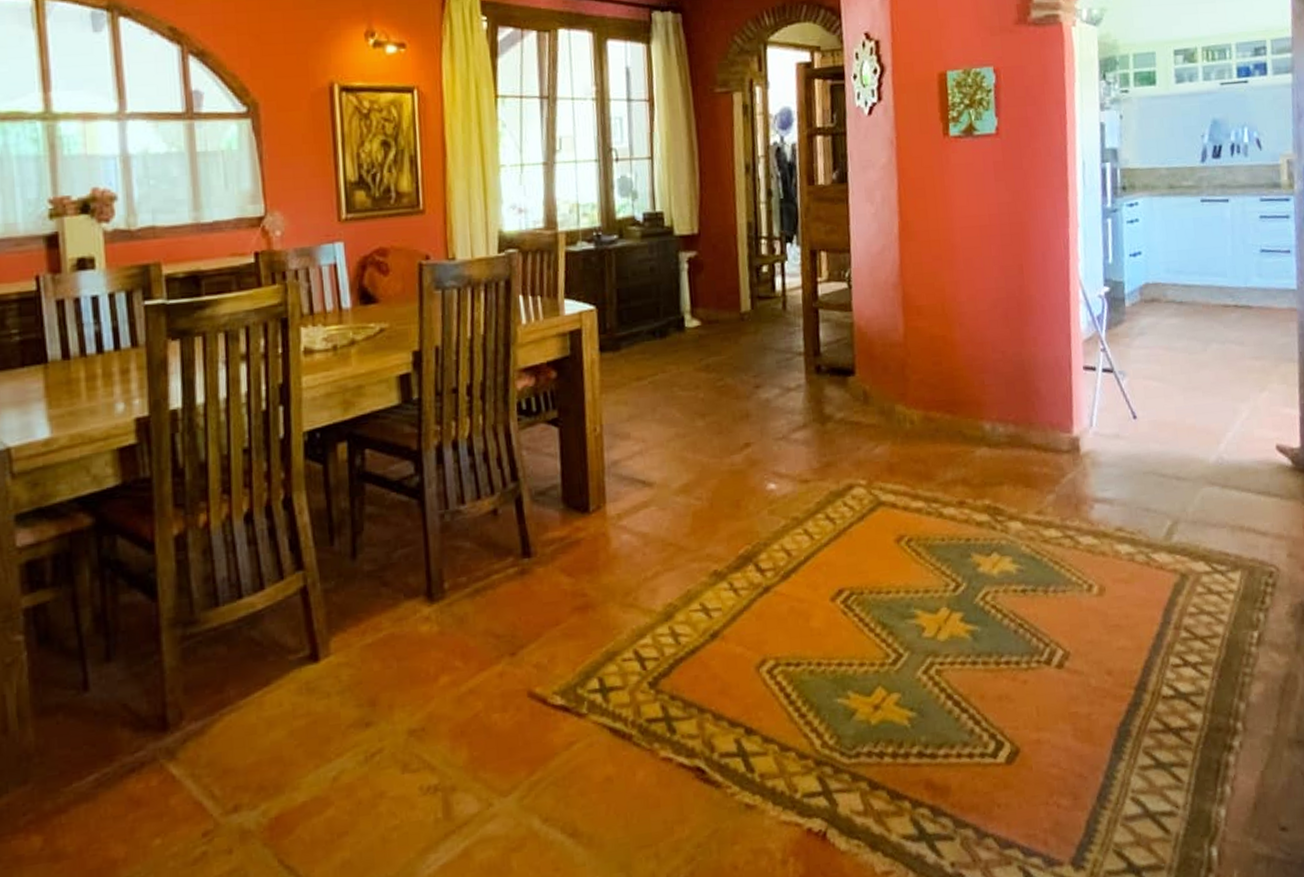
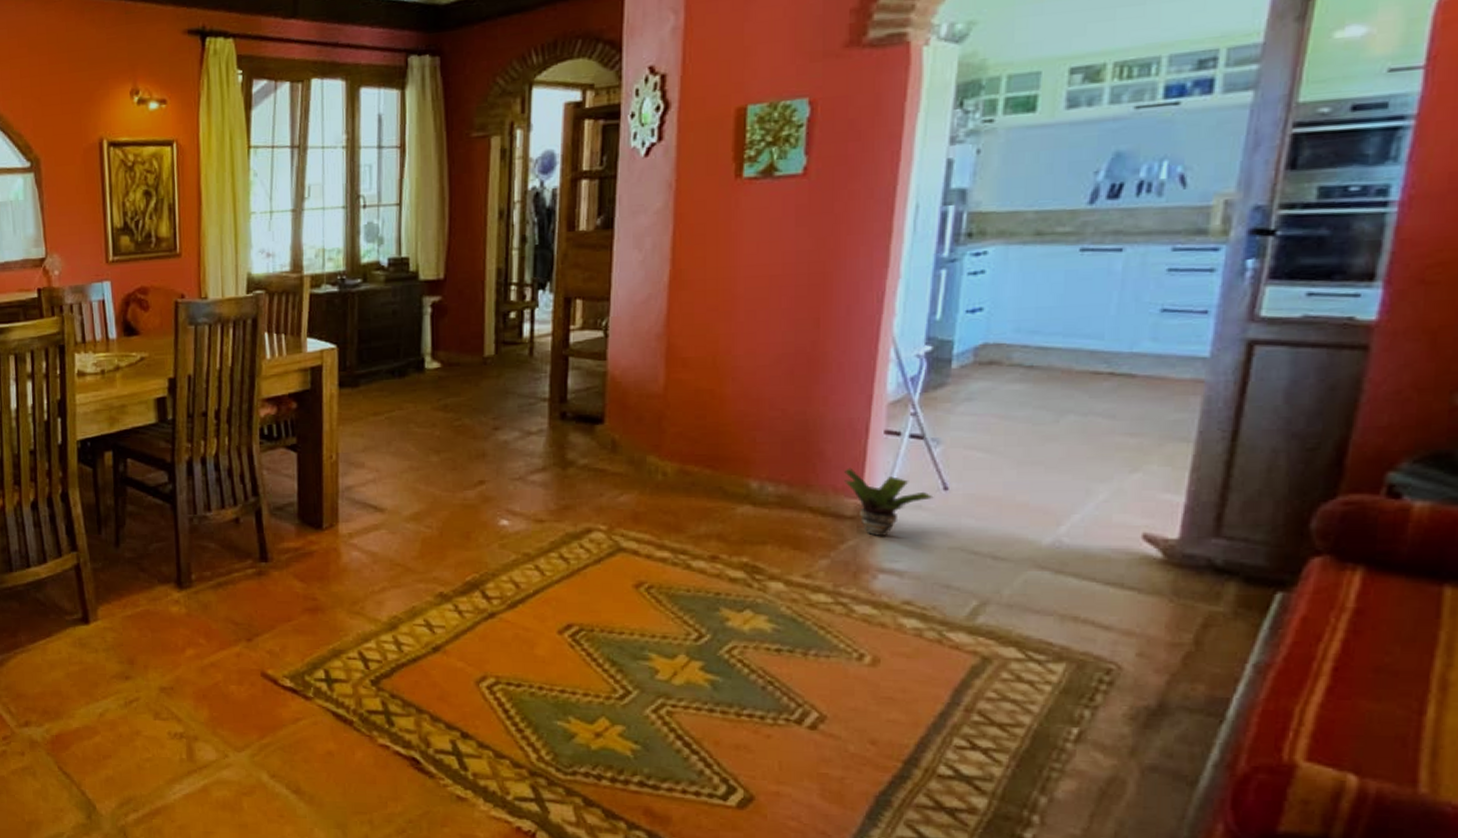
potted plant: none [1057,403,1127,468] -> present [844,467,934,536]

